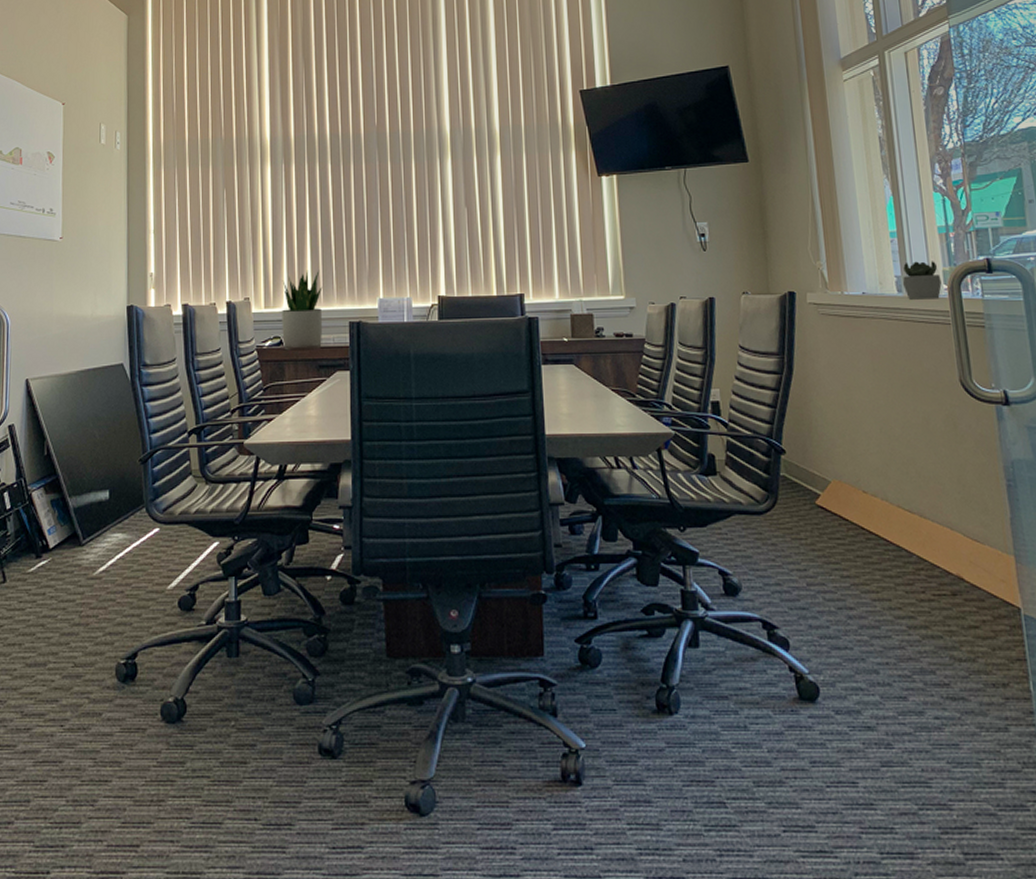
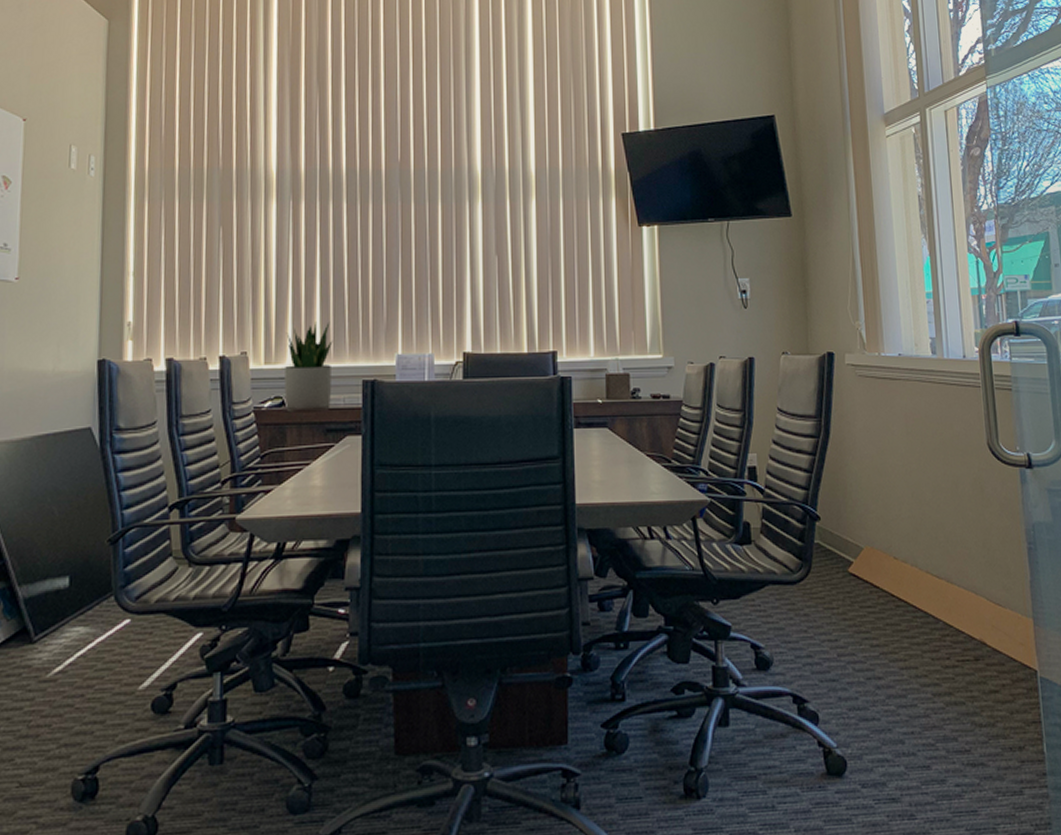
succulent plant: present [902,261,942,300] -> none [936,323,973,362]

